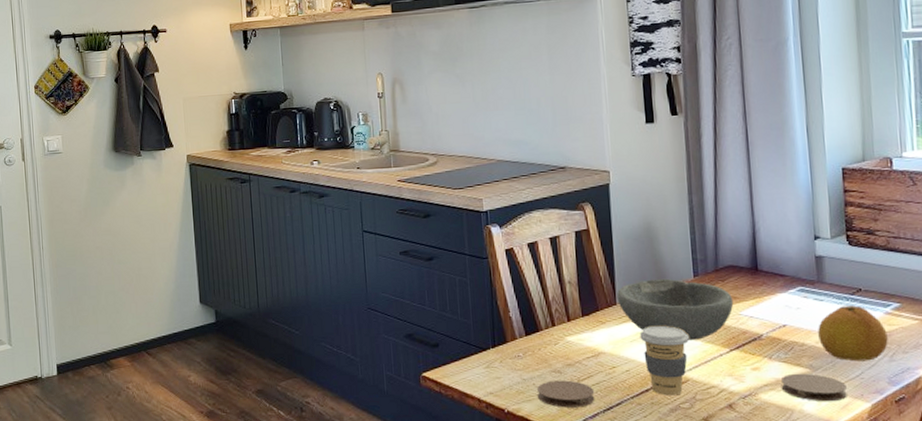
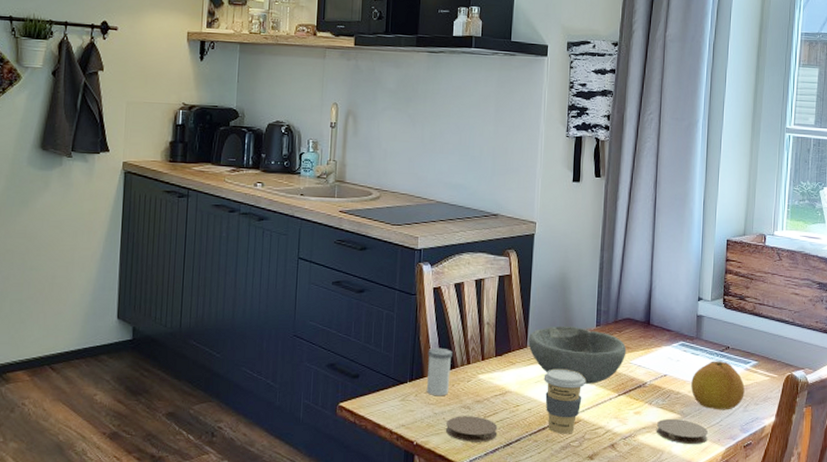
salt shaker: none [508,311,536,362] -> present [427,347,453,397]

